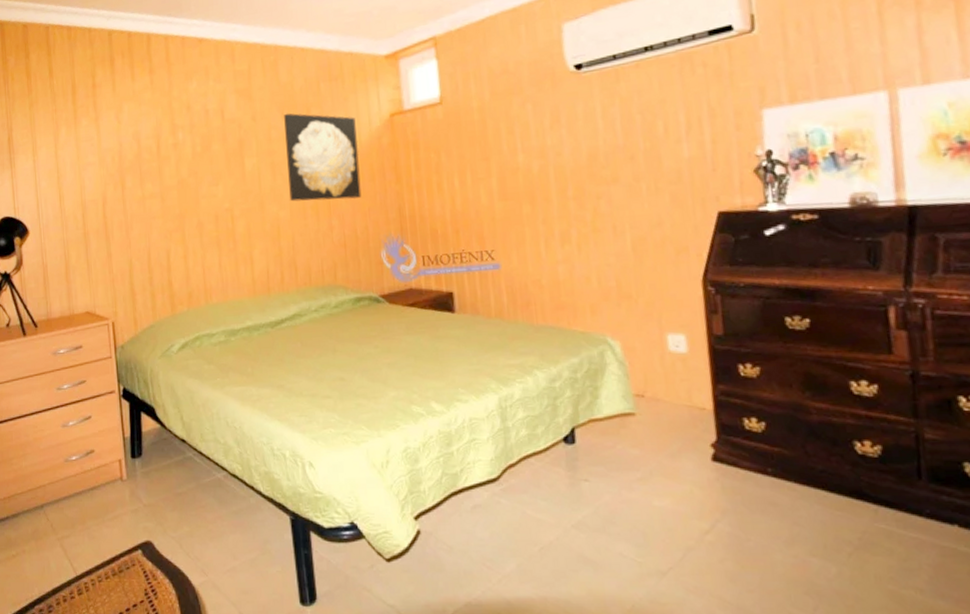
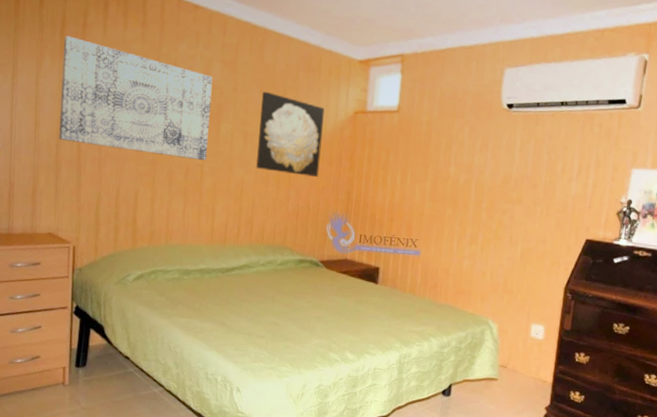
wall art: none [76,100,235,211] -> present [59,36,213,161]

